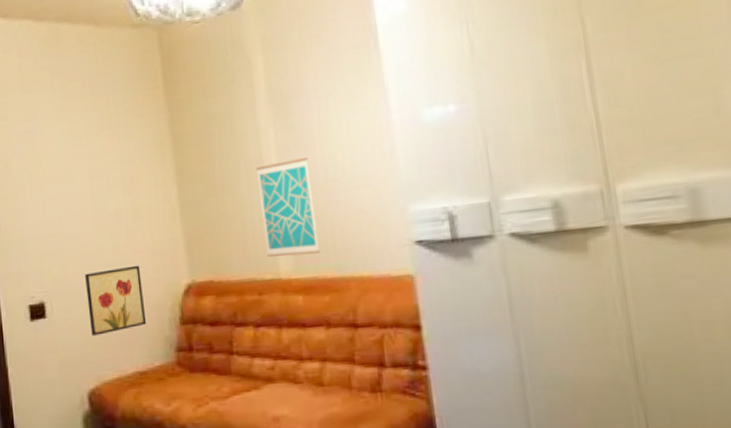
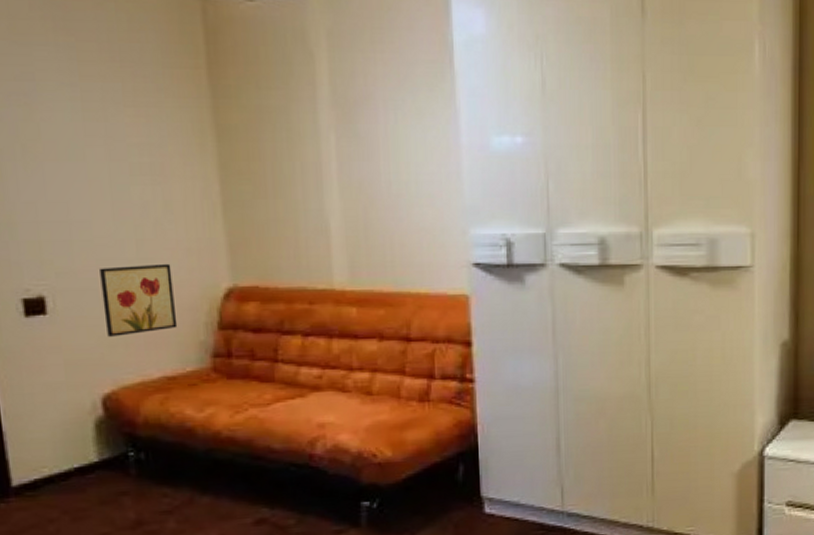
wall art: present [255,158,321,257] -> none [313,169,378,268]

